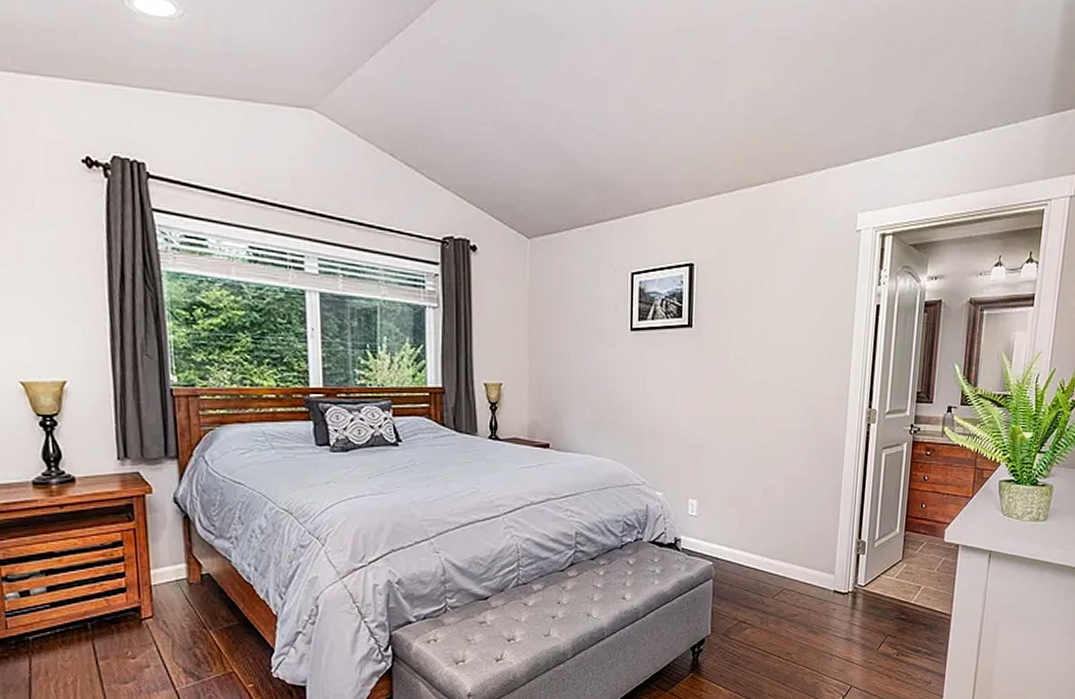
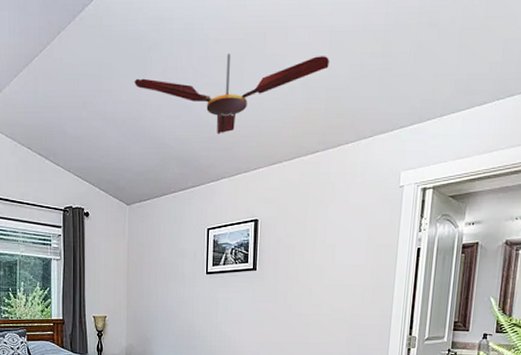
ceiling fan: none [535,52,776,154] -> present [134,54,329,134]

